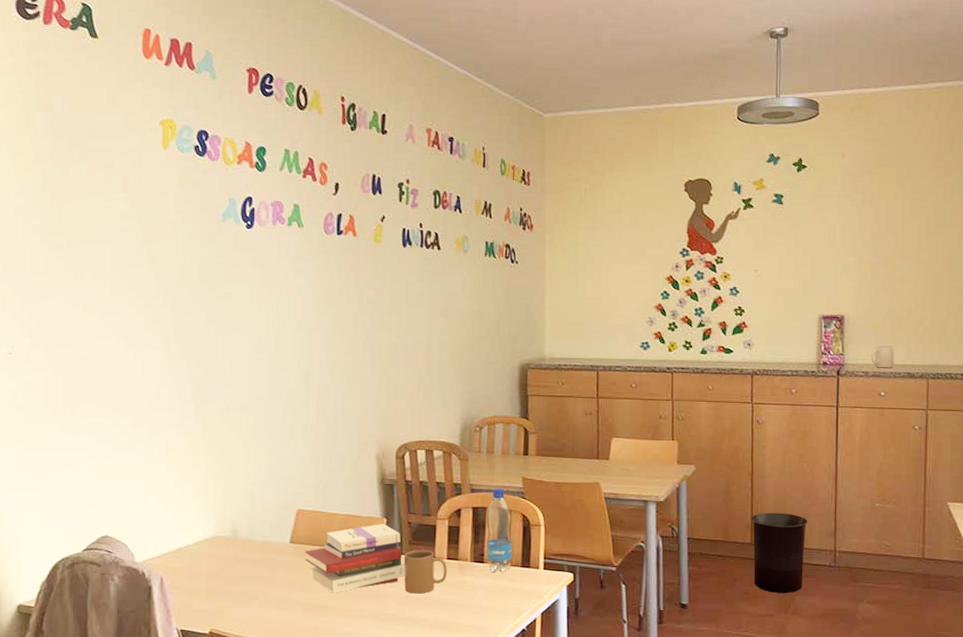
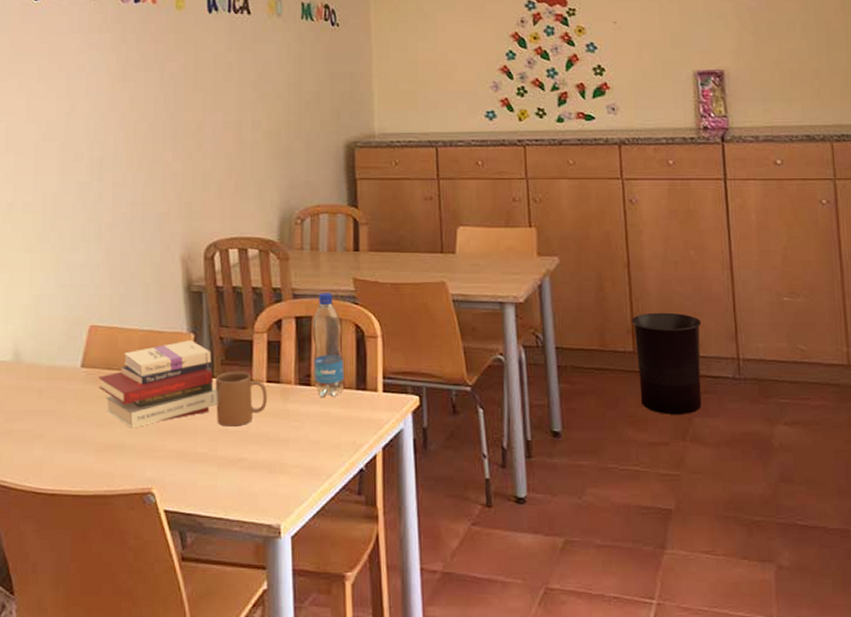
mug: present [871,345,895,368] -> none [760,104,789,131]

